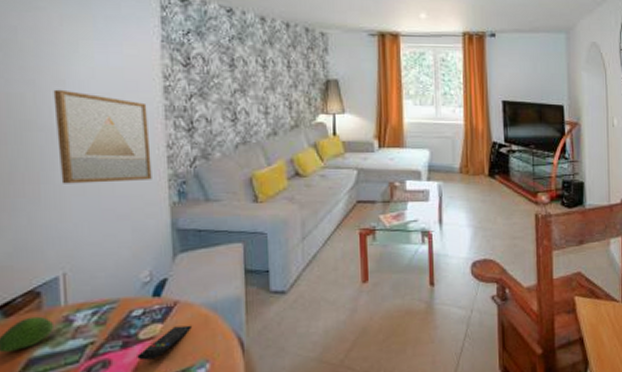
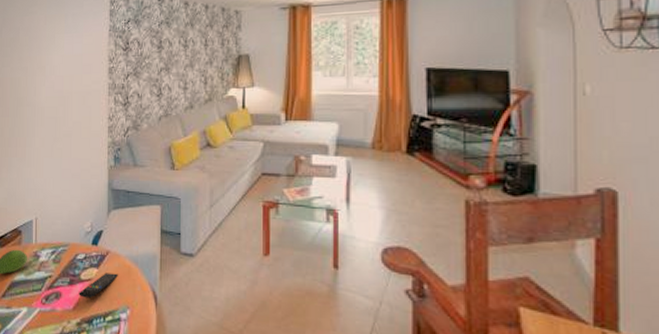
wall art: present [53,89,152,184] -> none [37,73,97,148]

